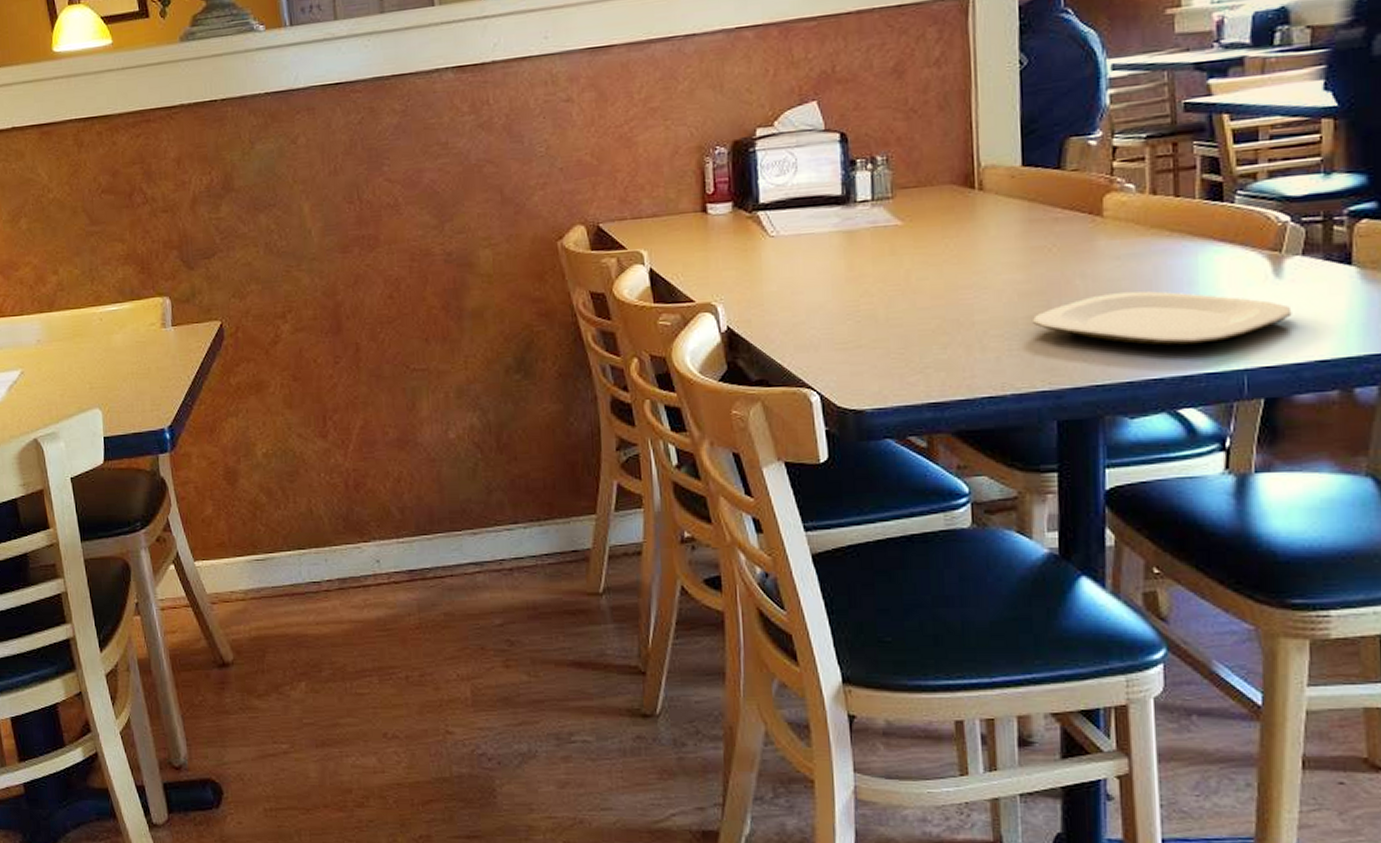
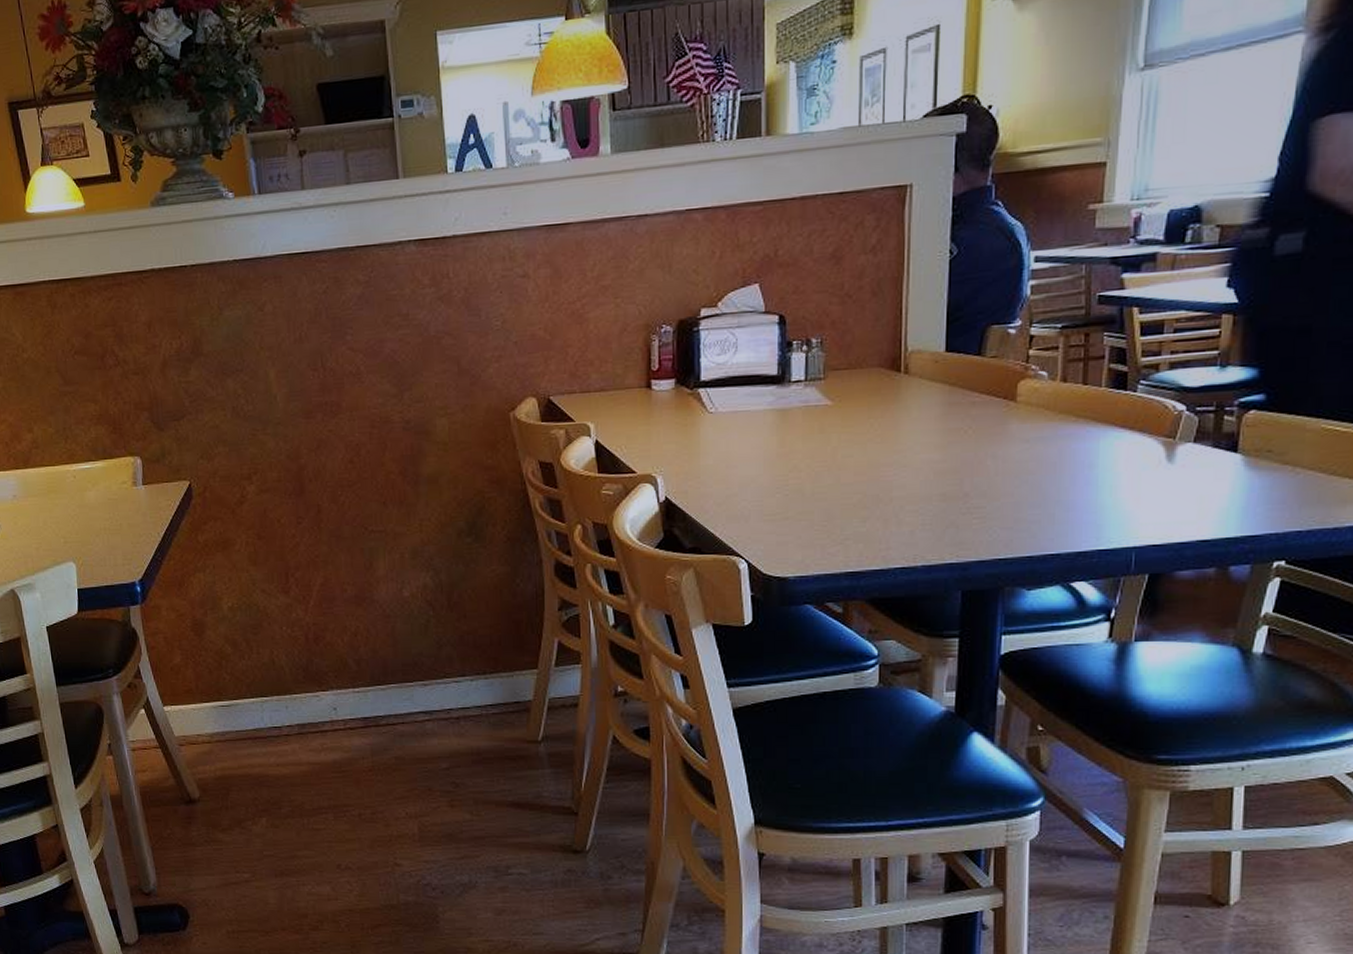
plate: present [1031,291,1292,346] -> none [944,472,1180,524]

